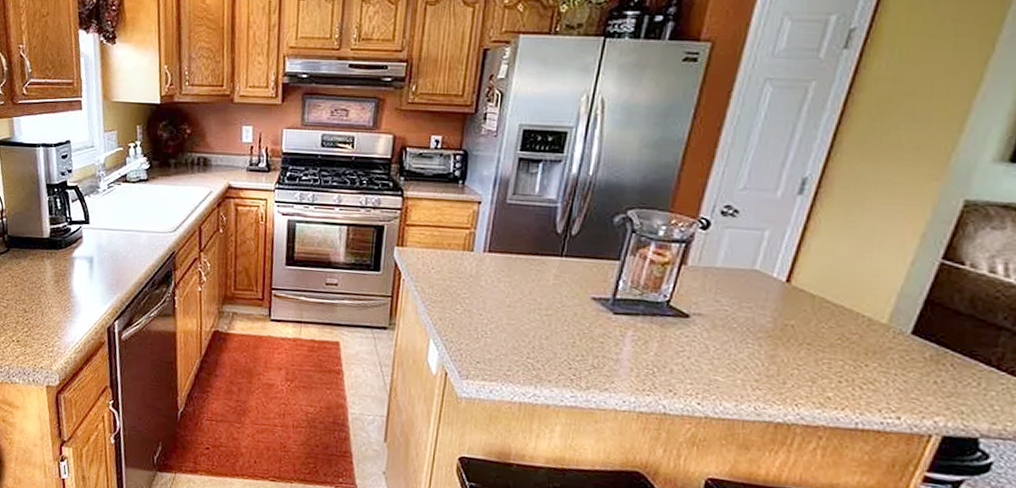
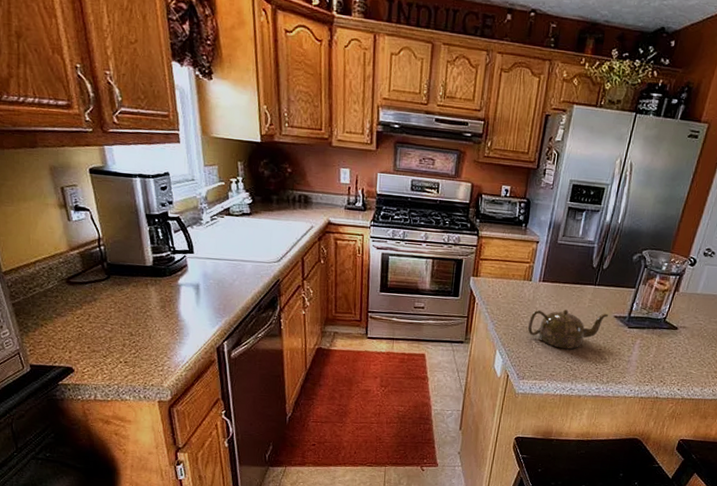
teapot: none [471,288,583,341] -> present [528,309,608,349]

